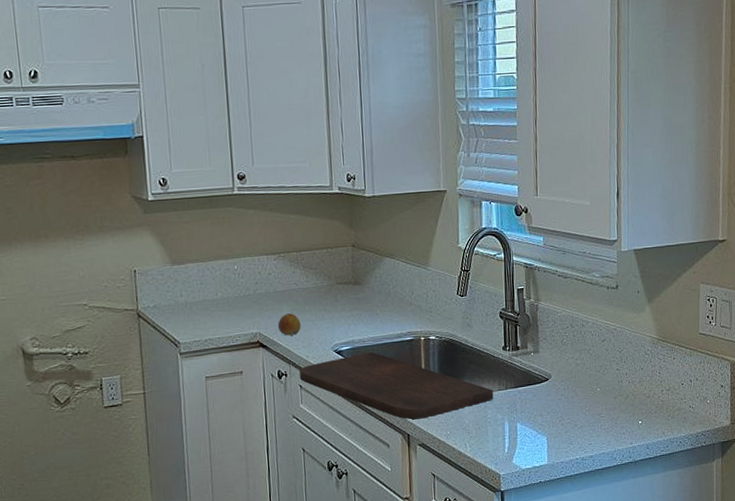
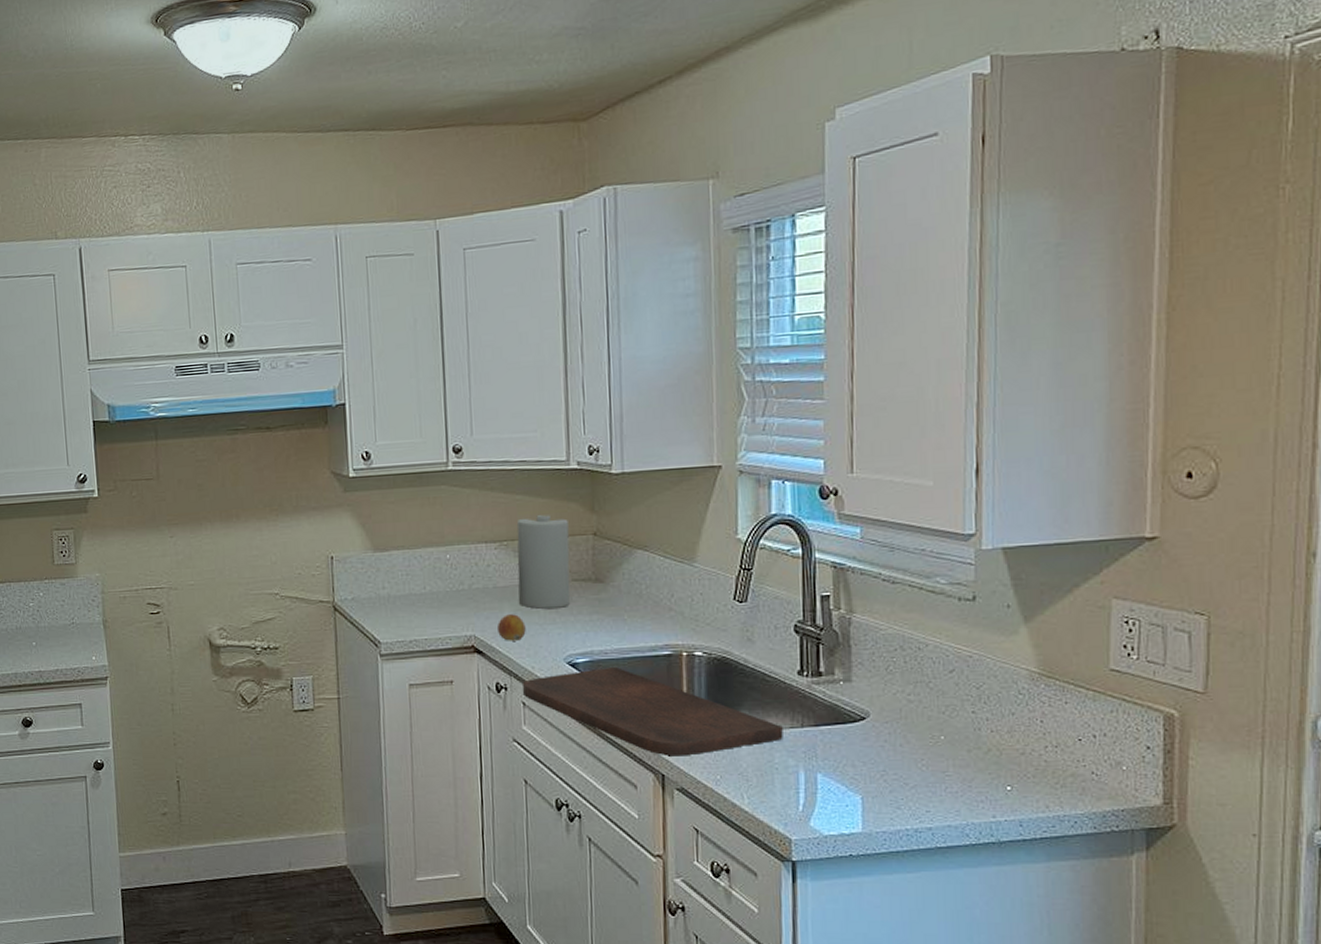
paper towel holder: none [291,231,336,308] -> present [516,515,571,609]

